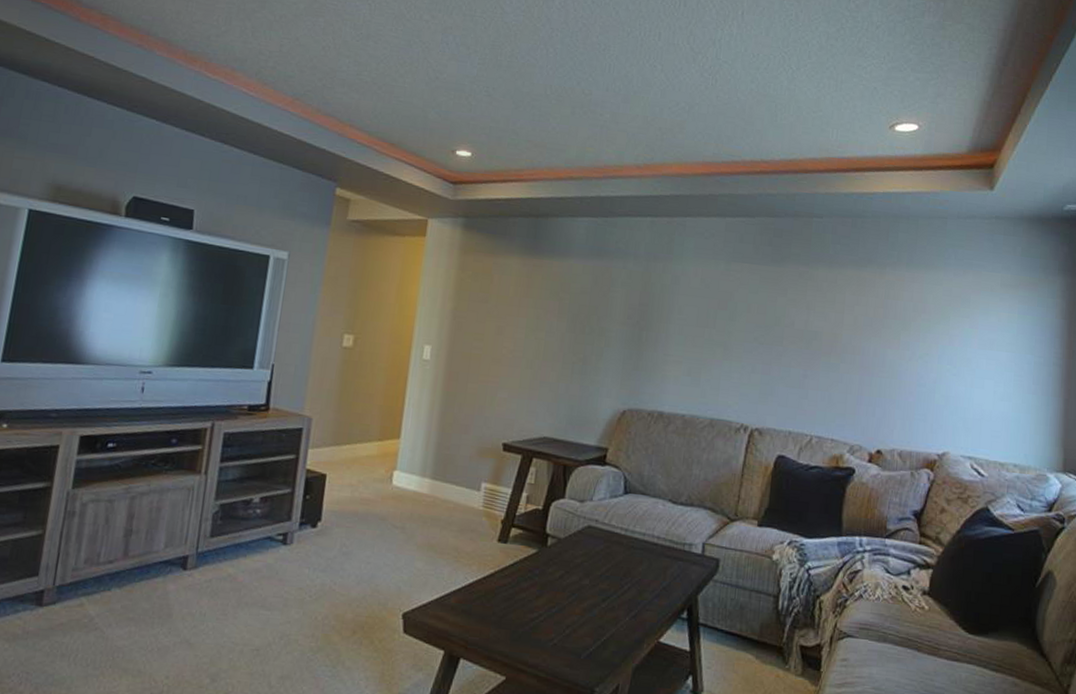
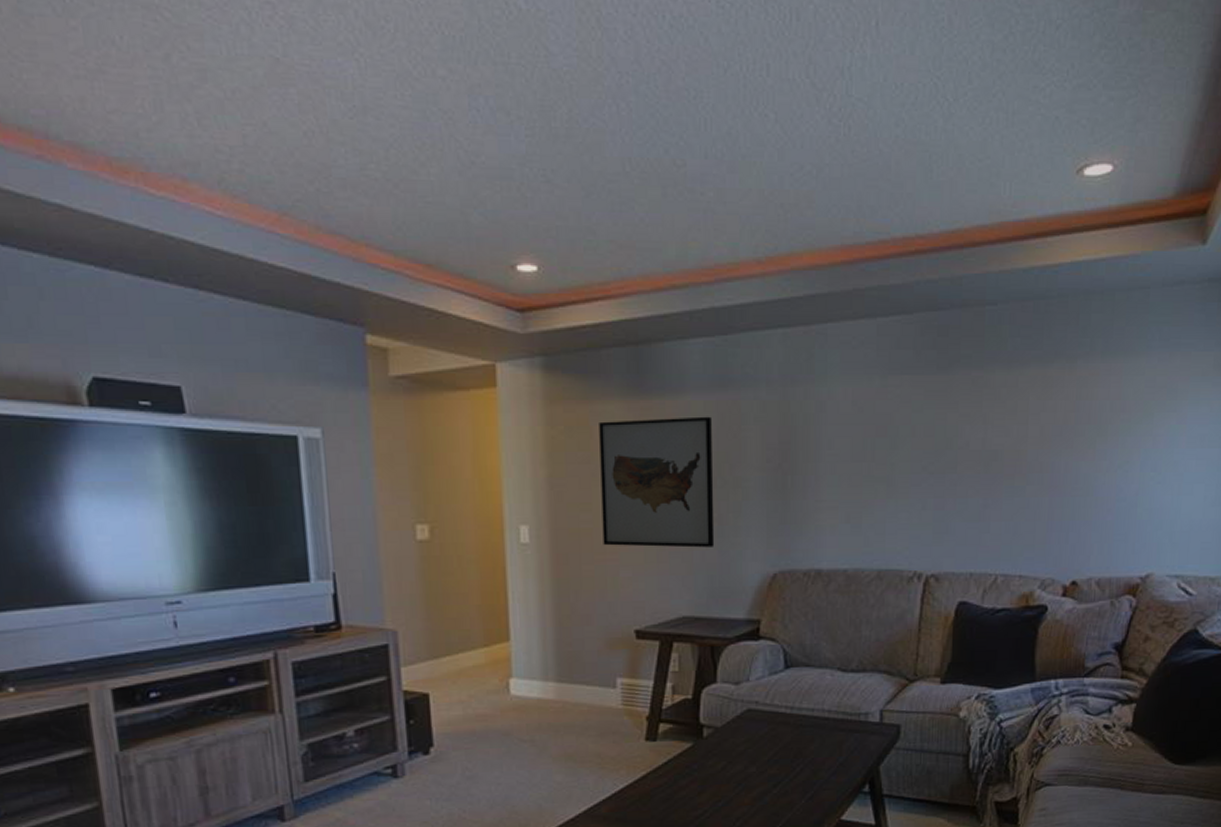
wall art: none [488,271,588,382] -> present [599,416,715,548]

